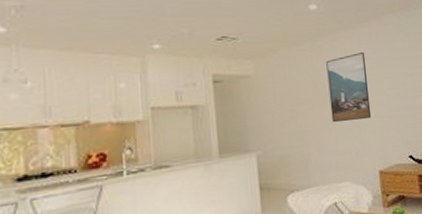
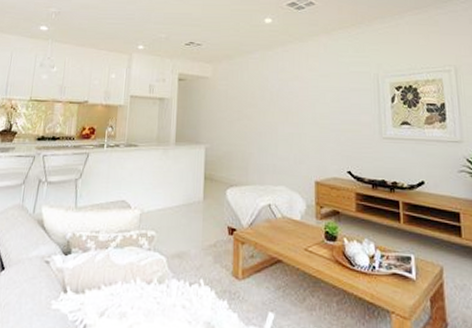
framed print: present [326,52,372,123] -> none [274,64,313,128]

